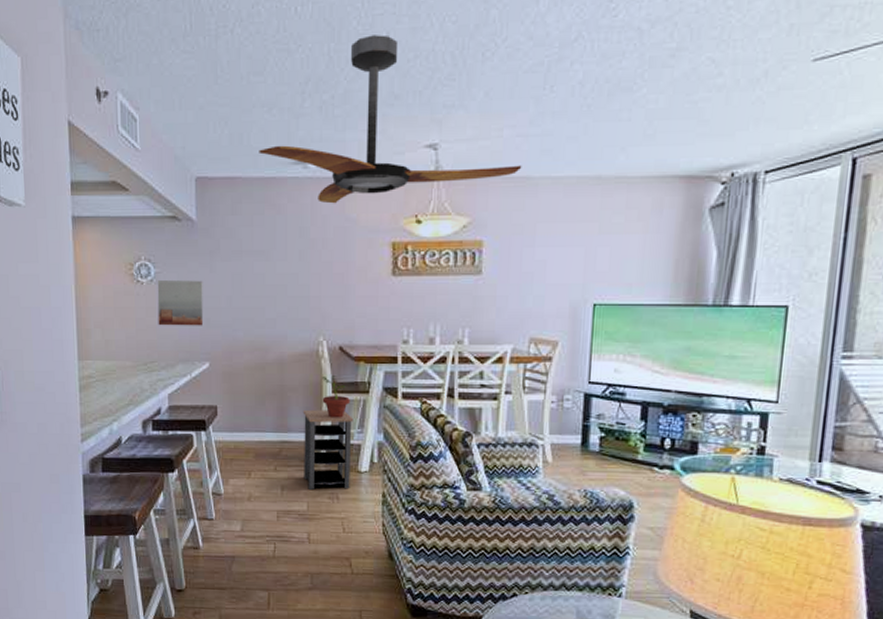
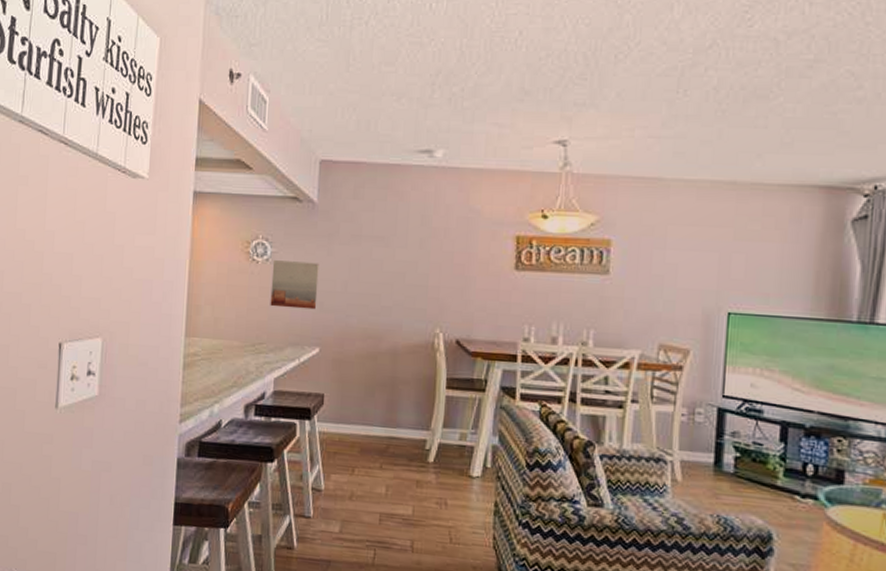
ceiling fan: present [259,35,522,204] -> none [385,33,654,194]
side table: present [303,409,354,490] -> none [411,404,468,495]
potted plant: present [322,376,350,418] -> none [435,370,465,417]

